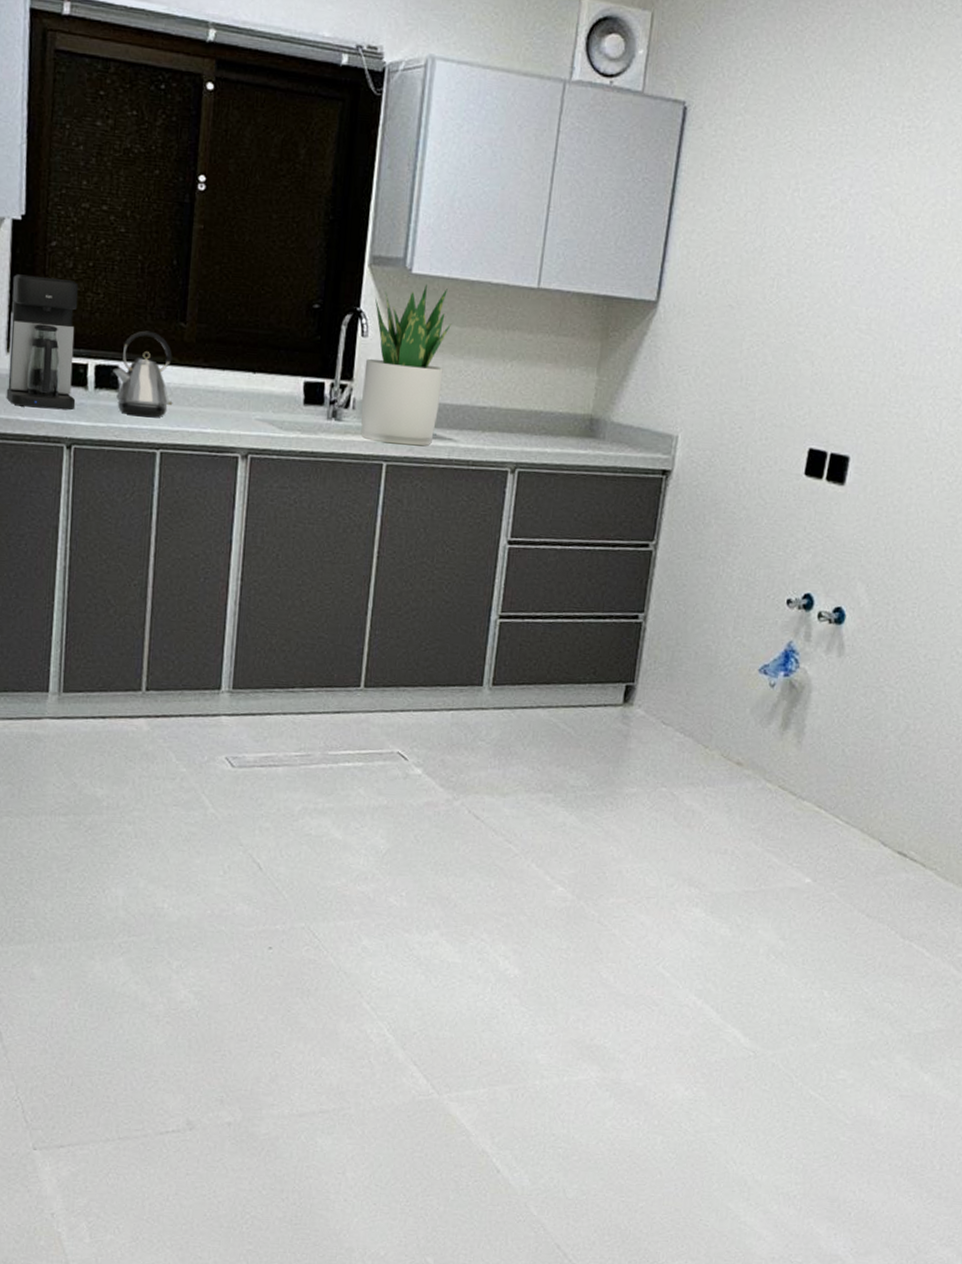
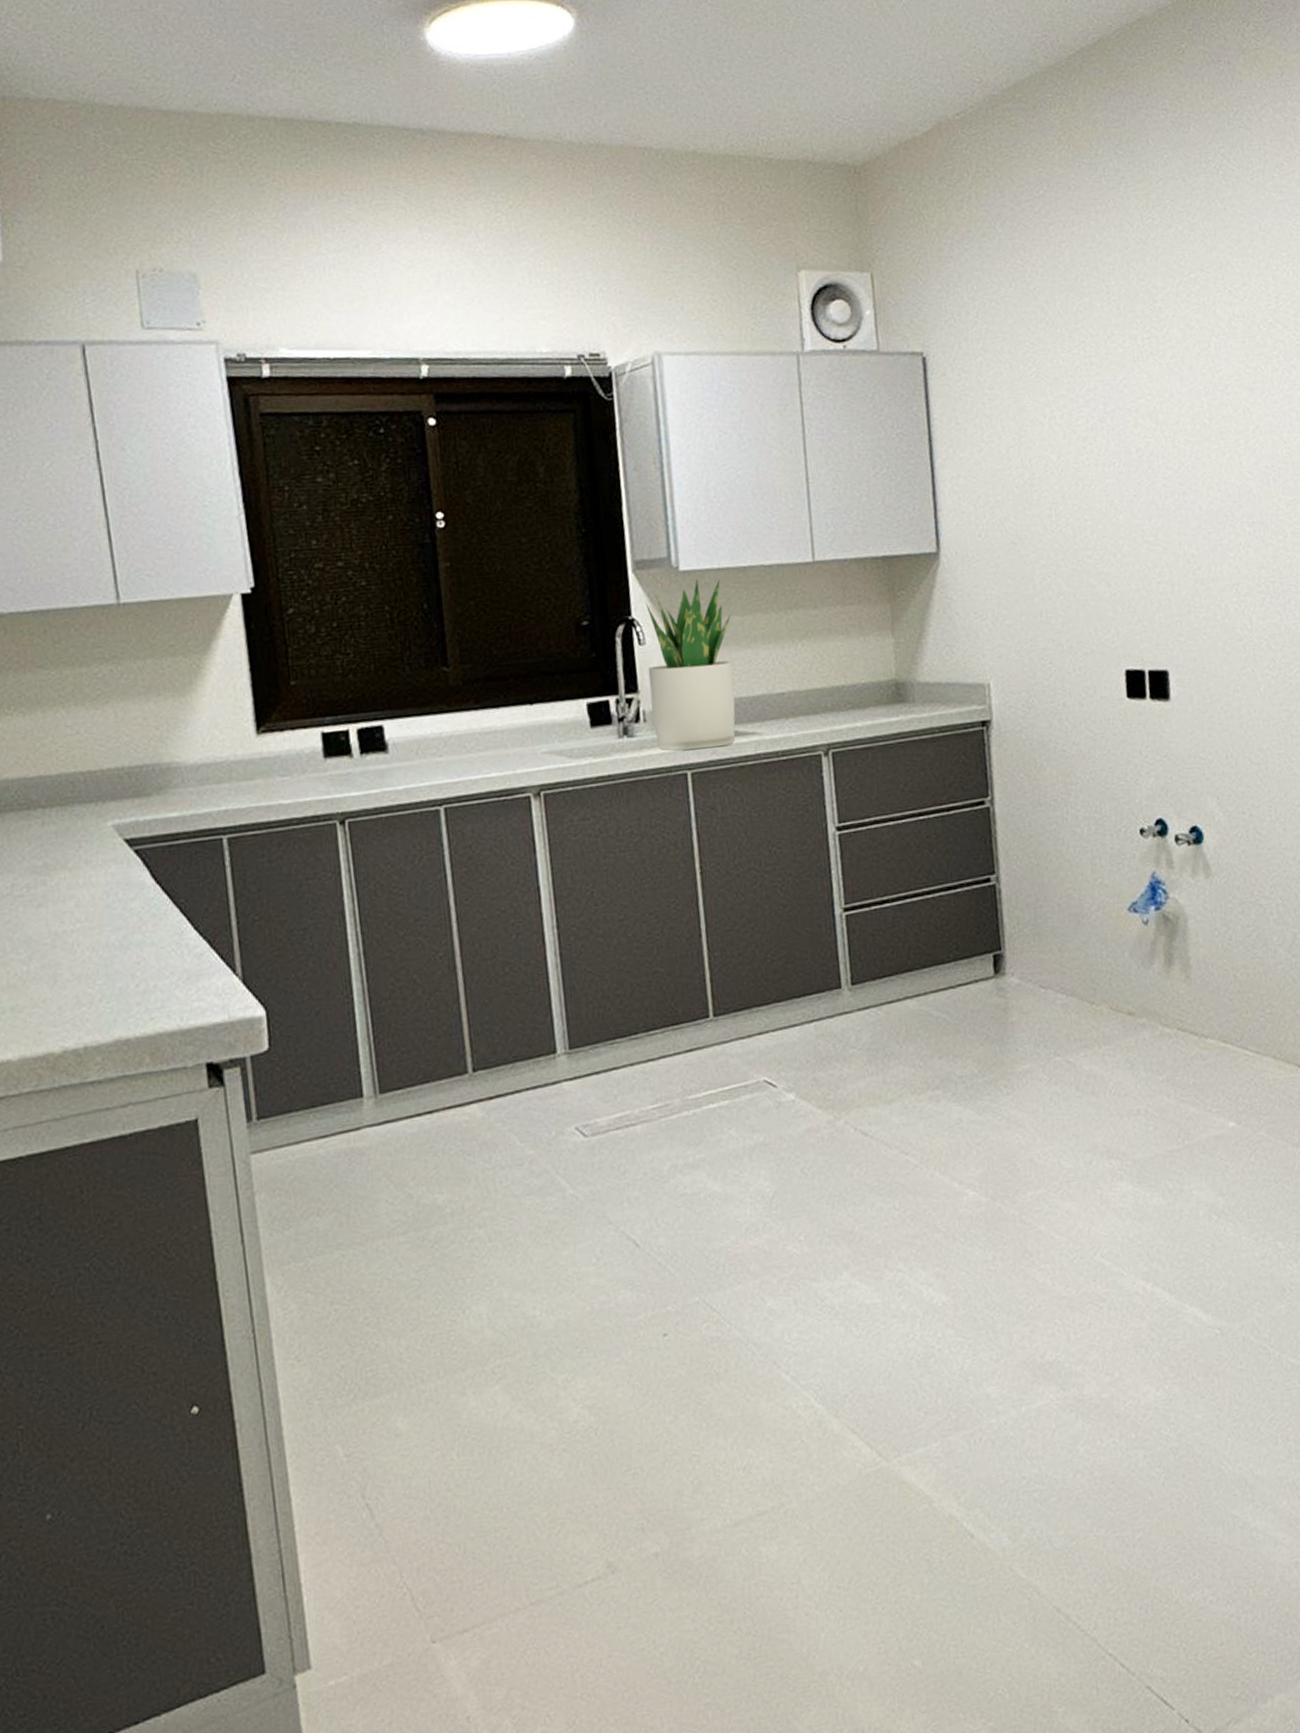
coffee maker: present [6,274,79,410] -> none [251,645,343,789]
kettle: present [113,330,173,418] -> none [377,682,449,776]

